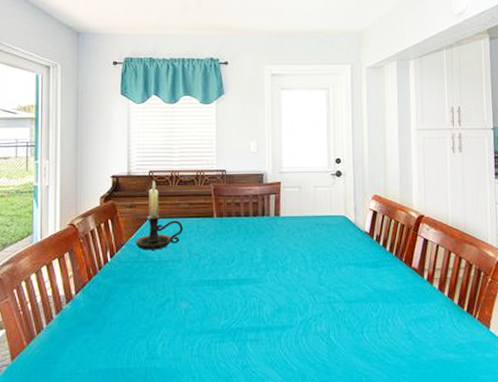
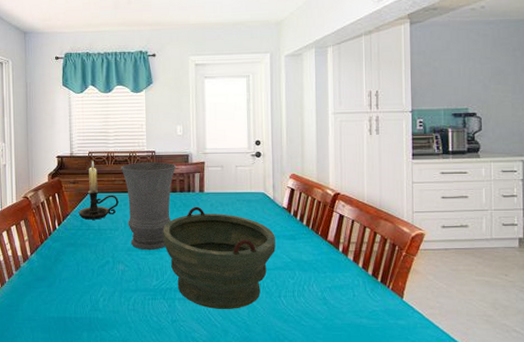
vase: none [186,182,250,284] -> present [121,161,177,250]
bowl: none [233,232,357,351] -> present [163,206,275,310]

